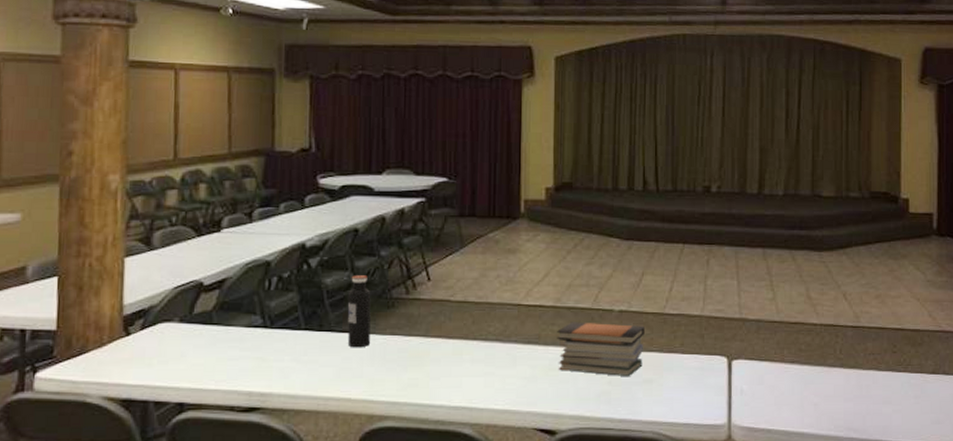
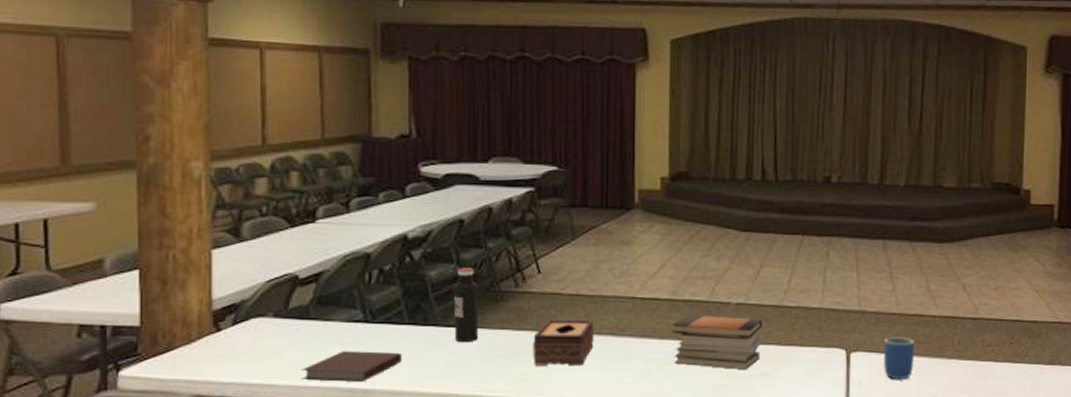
notebook: none [203,355,298,385] -> present [301,351,402,382]
tissue box: none [422,326,481,372] -> present [533,319,594,367]
mug: none [764,345,795,388] -> present [883,337,914,380]

